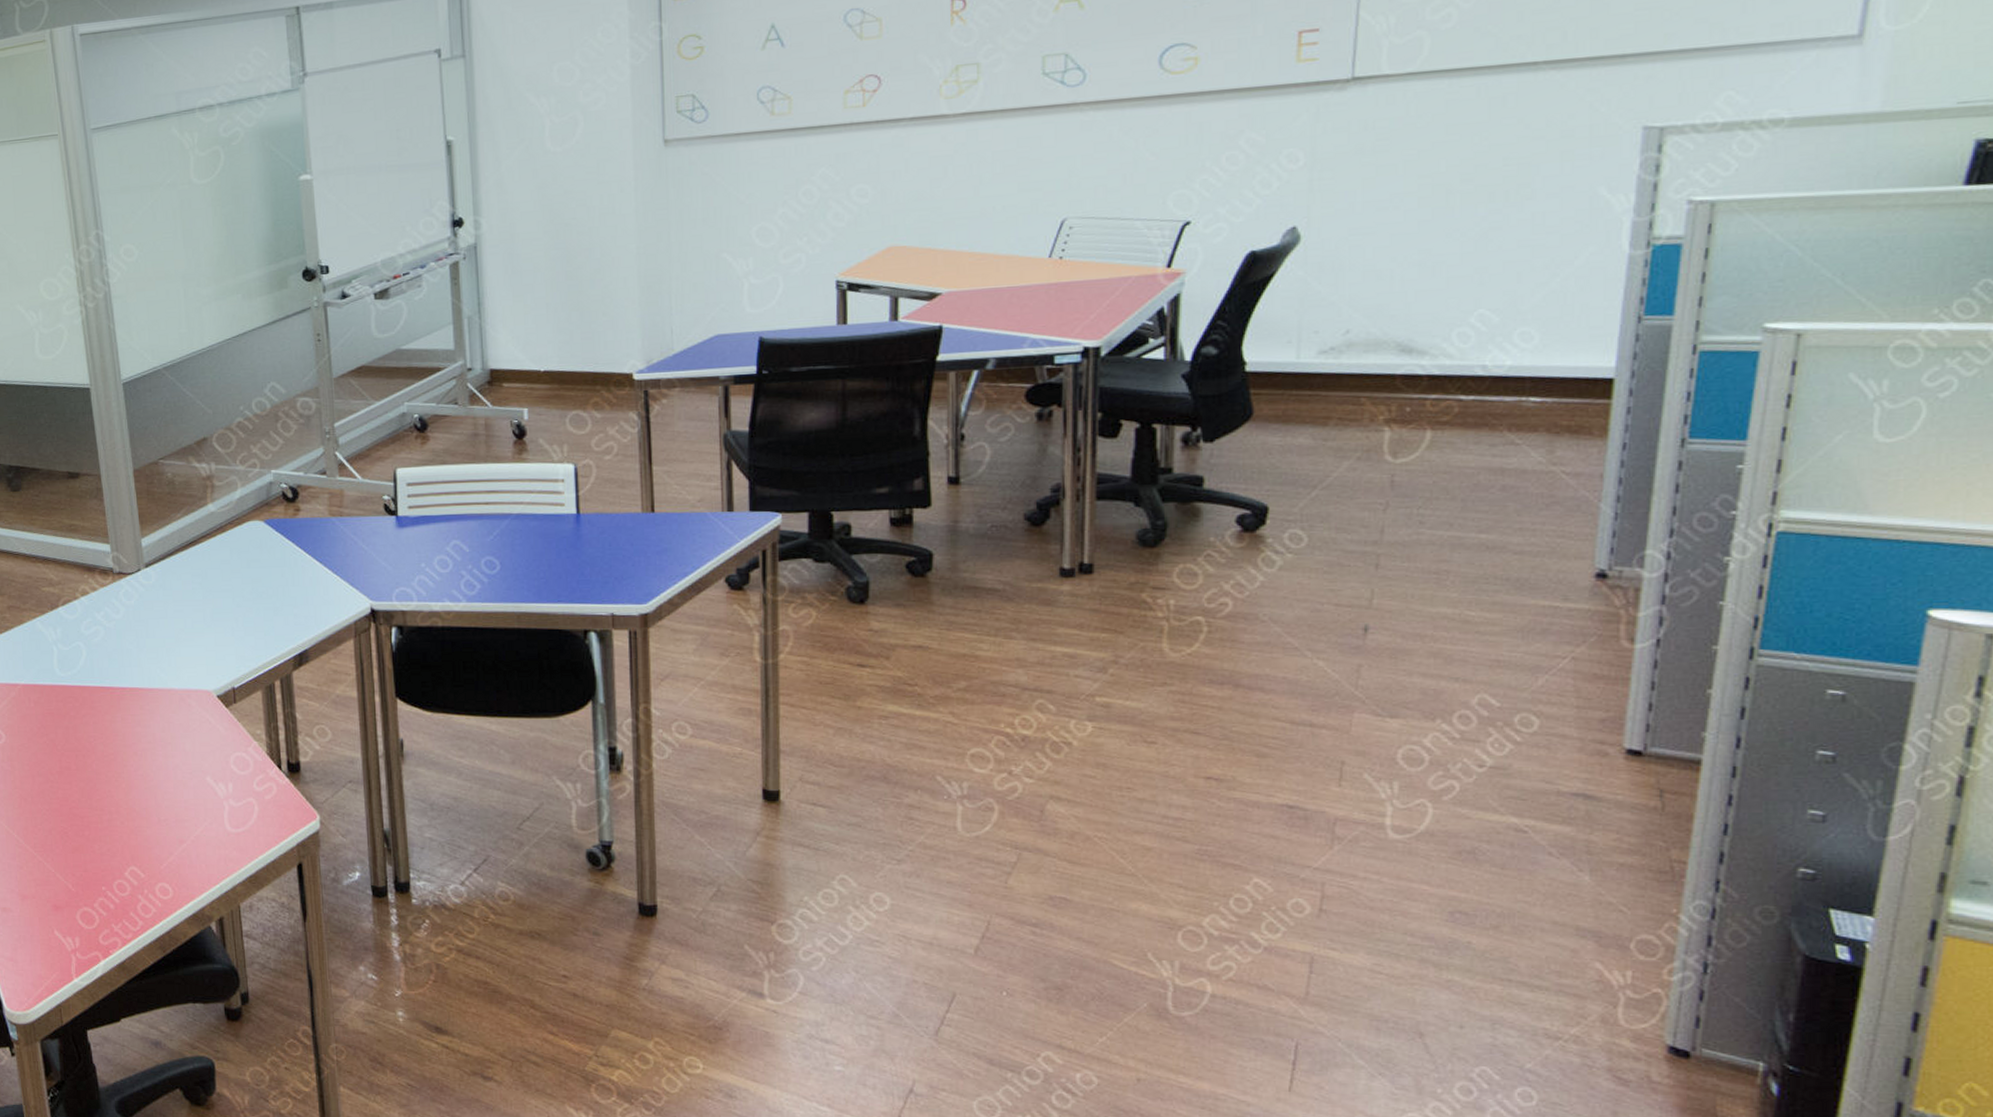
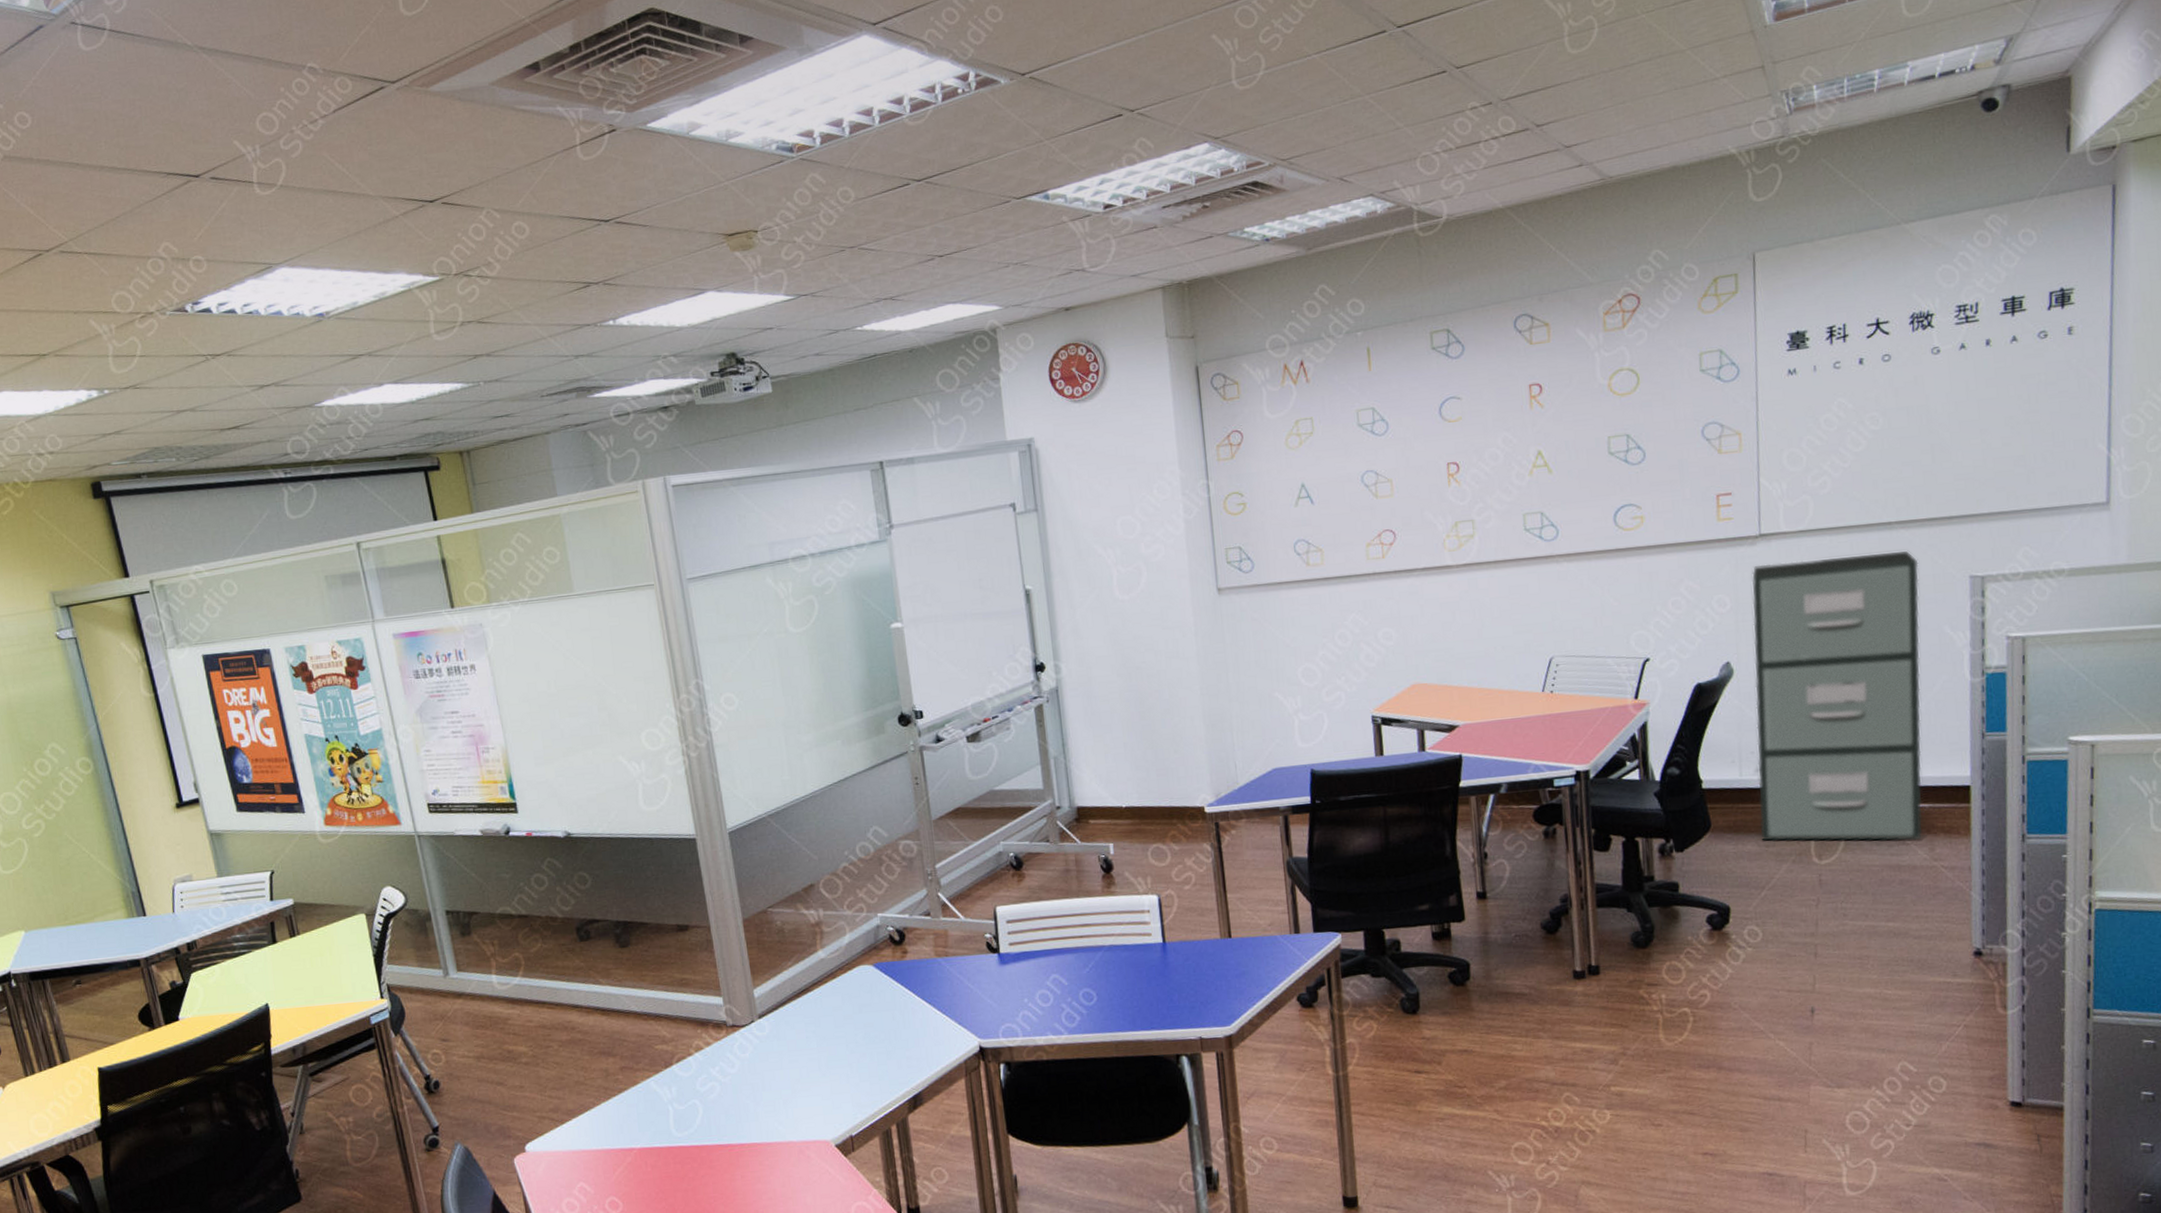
filing cabinet: none [1317,95,1571,441] -> present [1752,550,1923,842]

